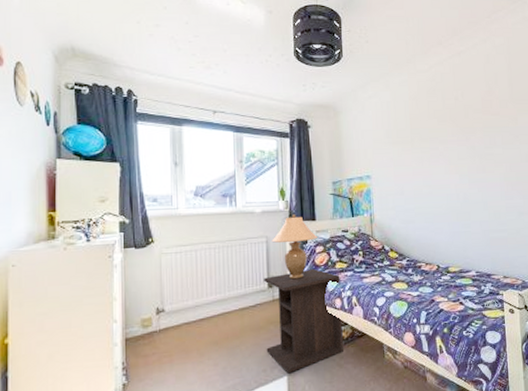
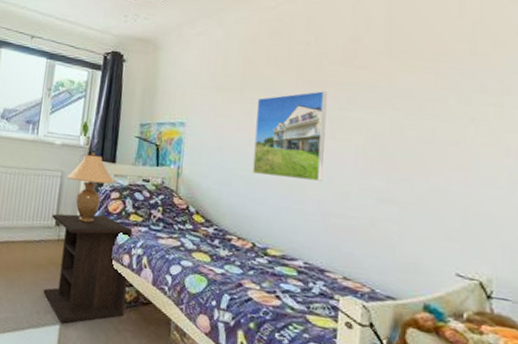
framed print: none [425,135,481,210] -> present [252,91,328,182]

